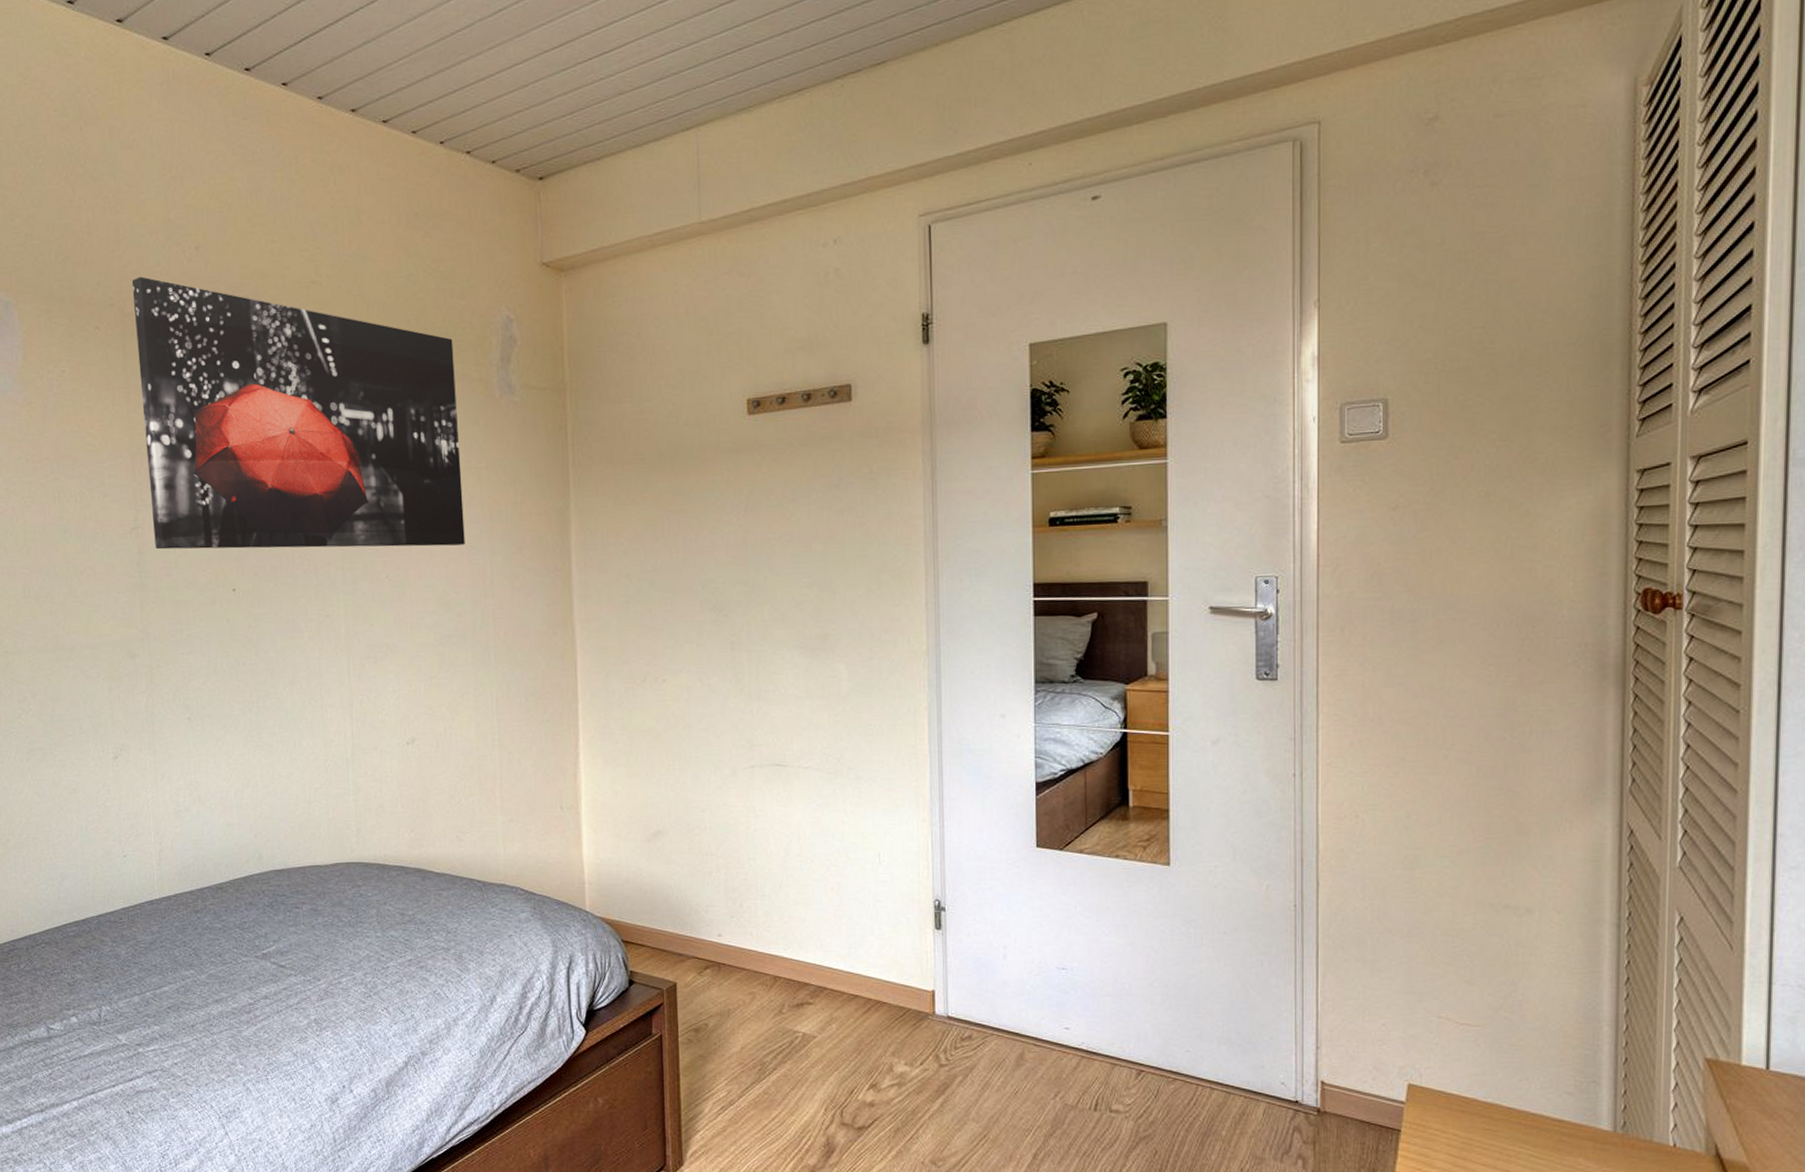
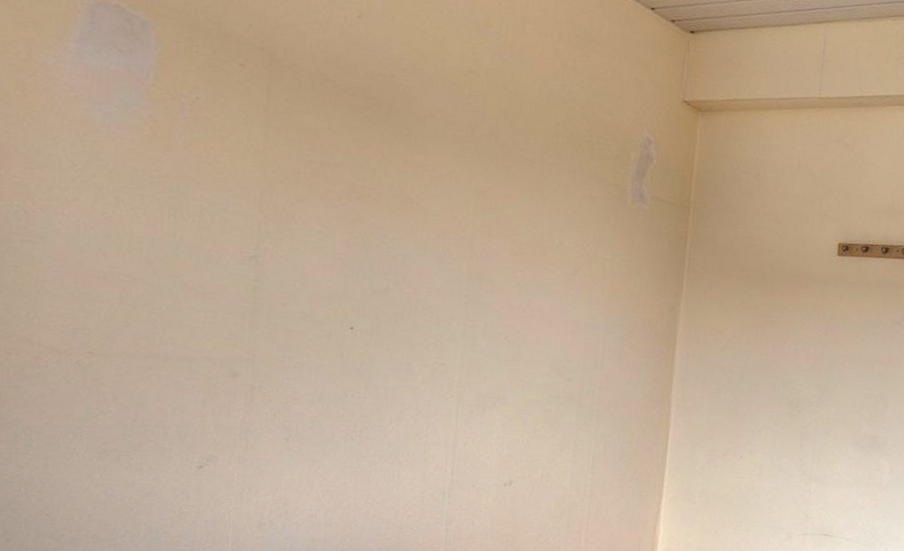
wall art: present [131,276,465,550] -> none [274,28,596,321]

